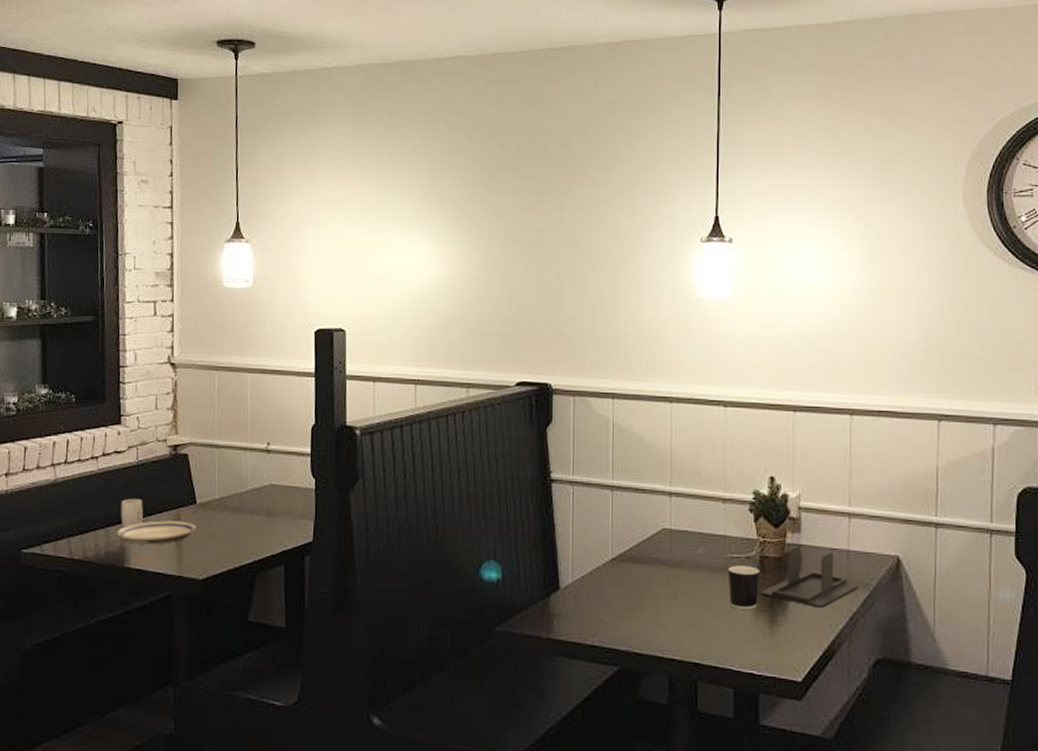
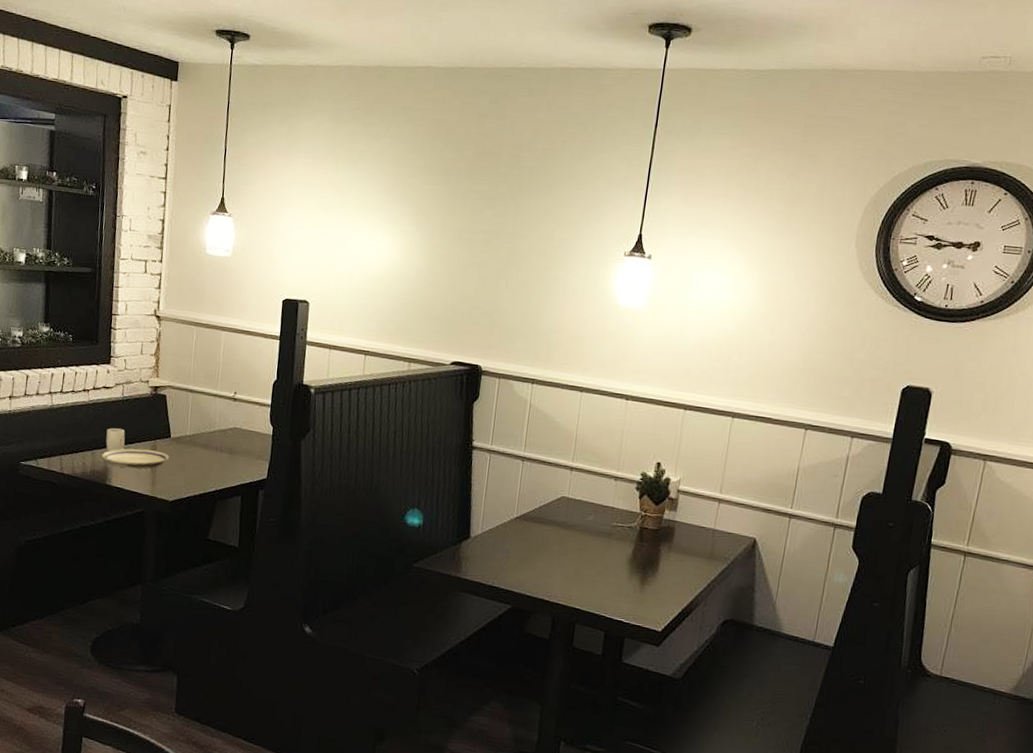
mug: present [727,565,761,610] -> none [610,532,639,570]
napkin holder: present [761,545,858,608] -> none [637,521,718,574]

